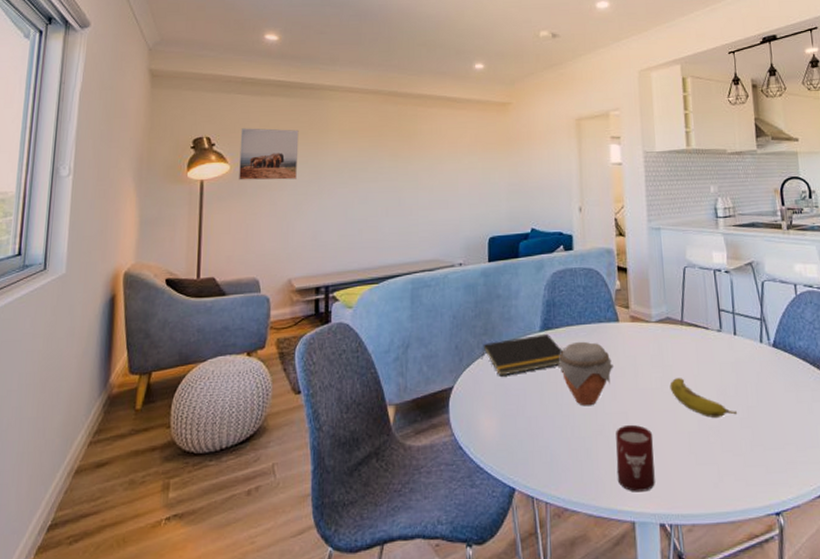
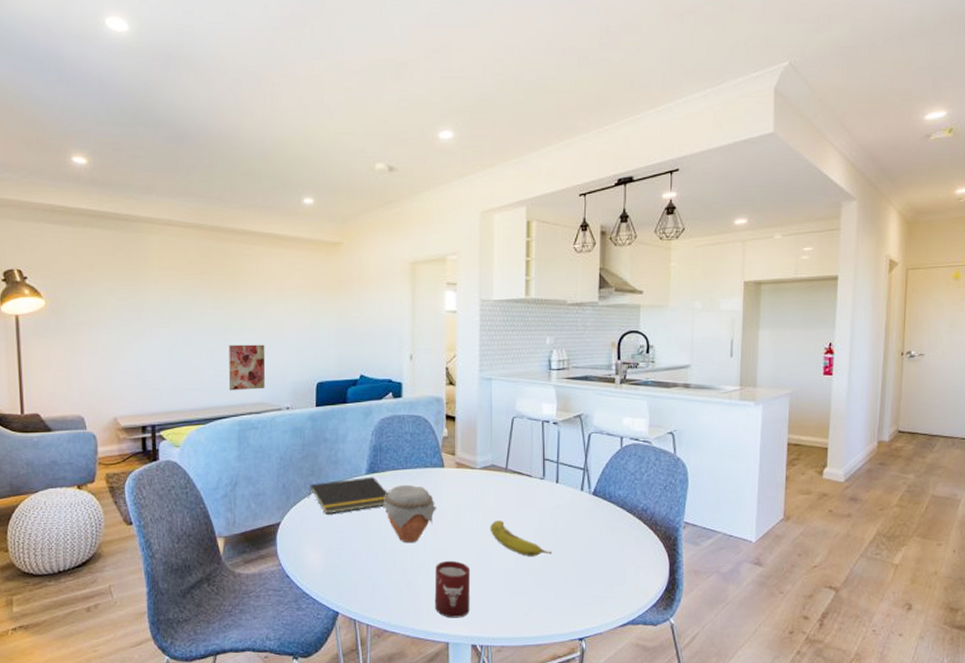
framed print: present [239,128,299,180] -> none [53,261,117,318]
wall art: none [402,201,439,249] -> present [228,344,266,391]

